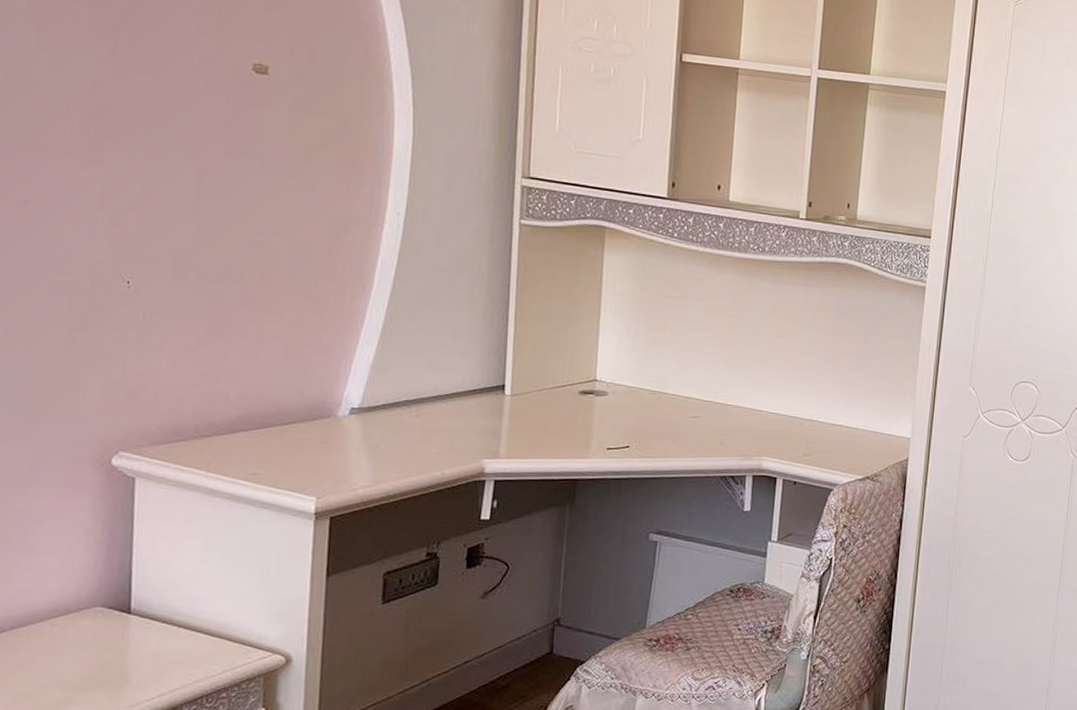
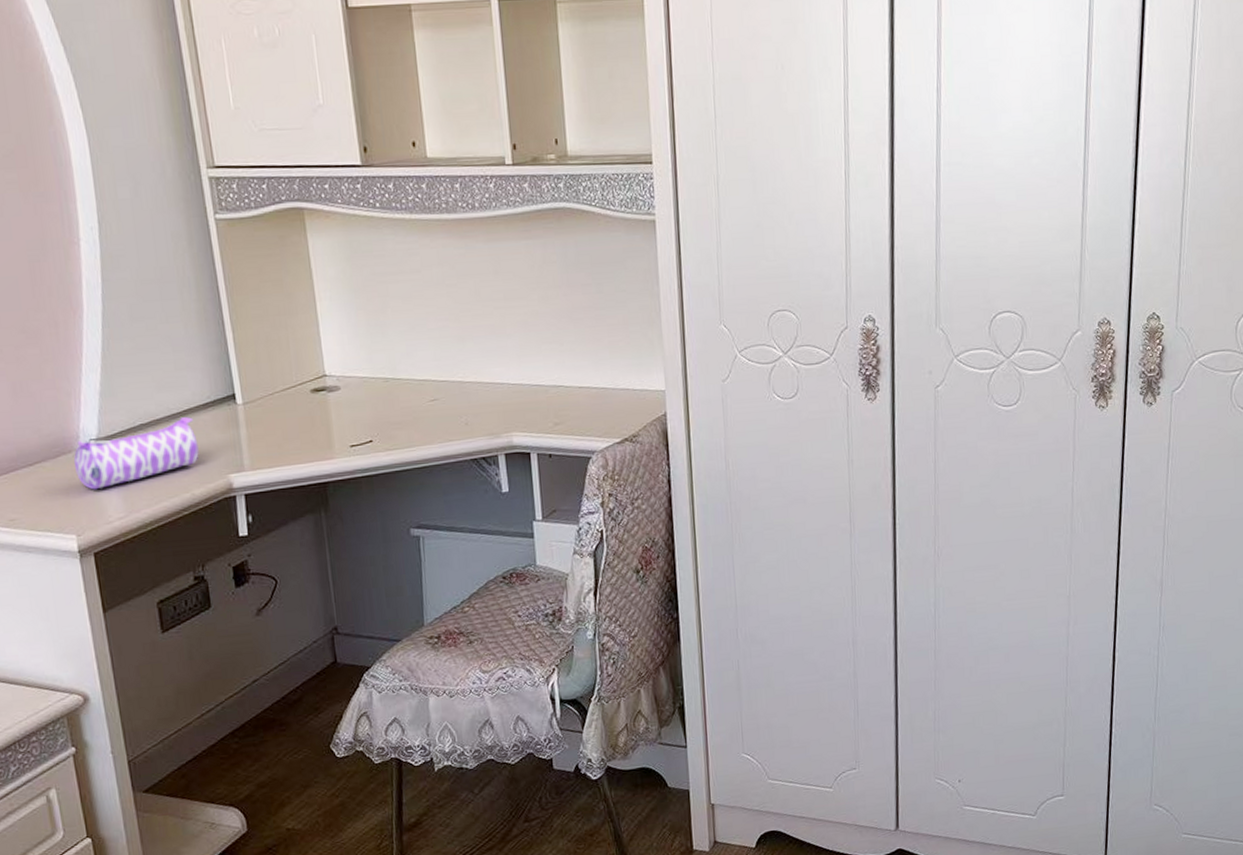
pencil case: none [330,400,459,457] -> present [74,417,199,490]

